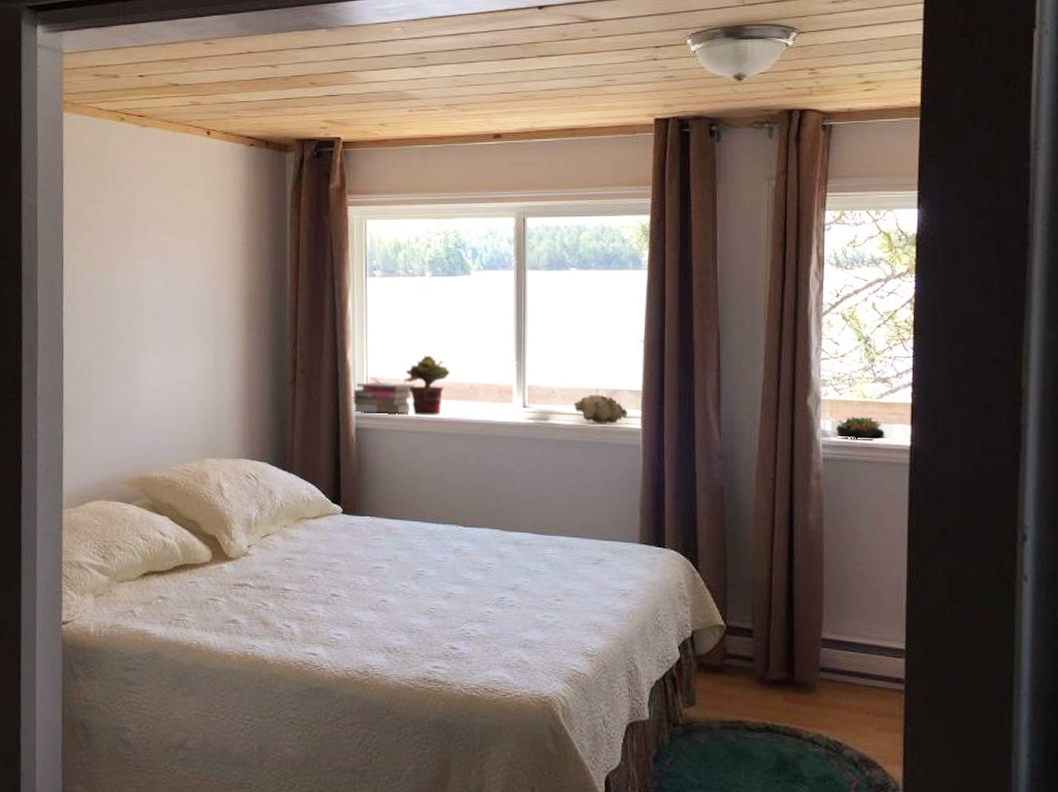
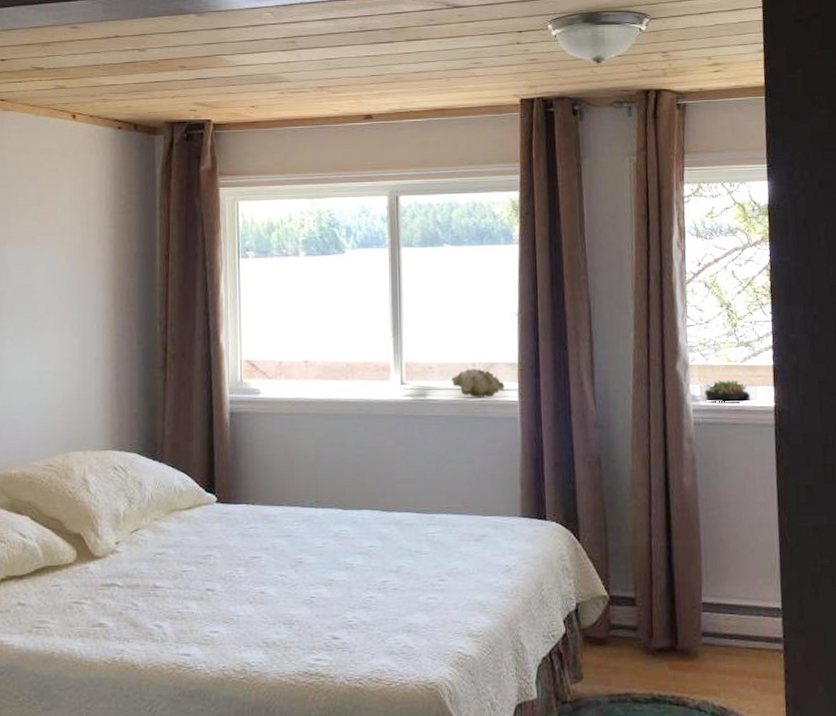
books: present [352,382,415,414] -> none [225,364,290,397]
potted plant: present [404,355,450,415] -> none [279,335,327,397]

